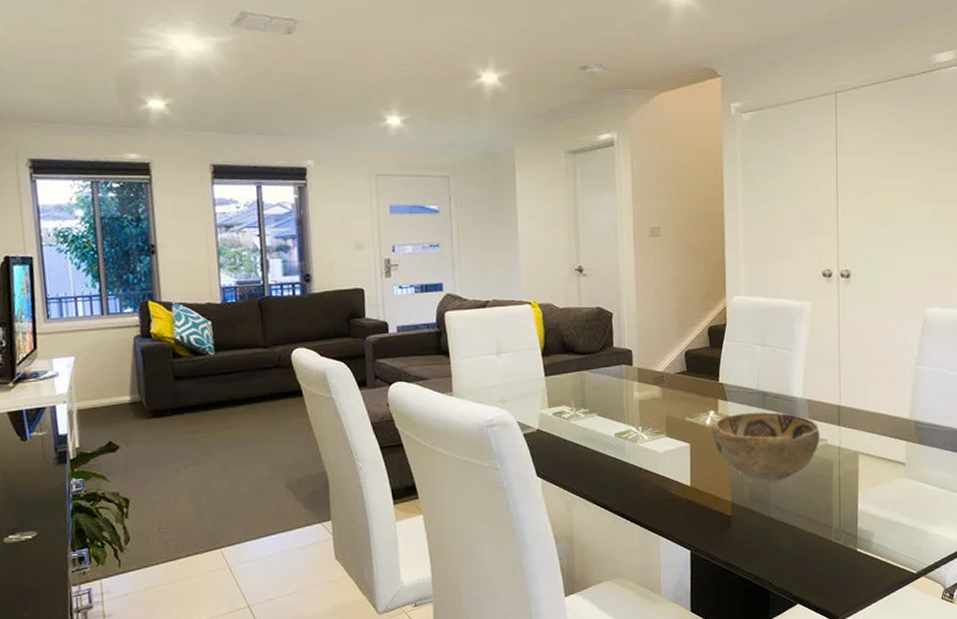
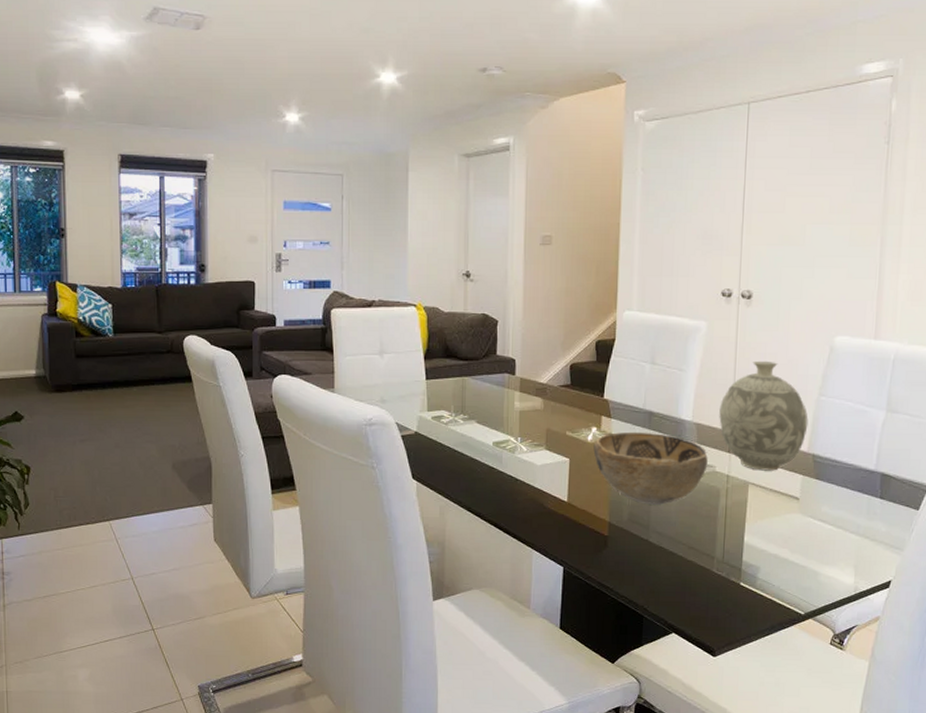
decorative vase: none [827,335,909,440] -> present [719,360,809,471]

